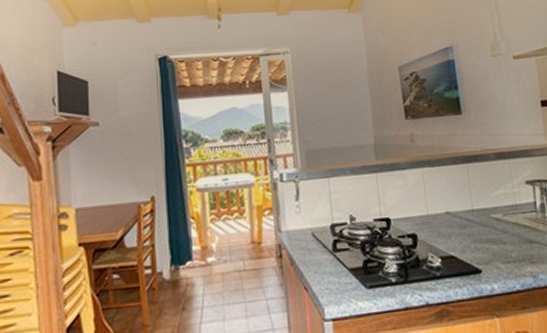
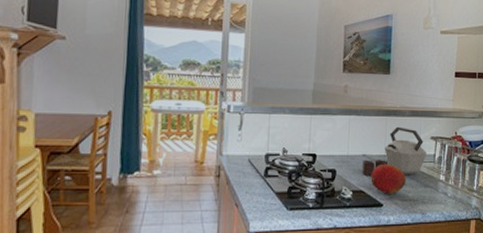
kettle: none [447,173,525,237] -> present [362,126,427,175]
fruit: none [459,219,506,257] -> present [371,164,406,194]

